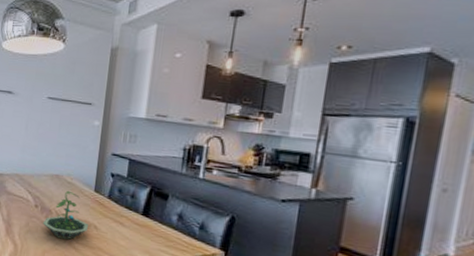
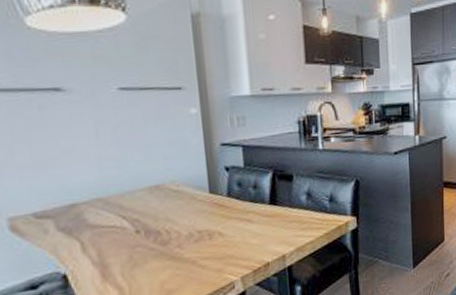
terrarium: present [42,190,89,240] -> none [151,200,212,262]

